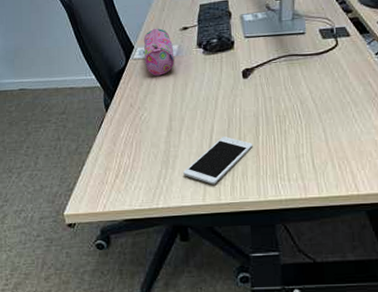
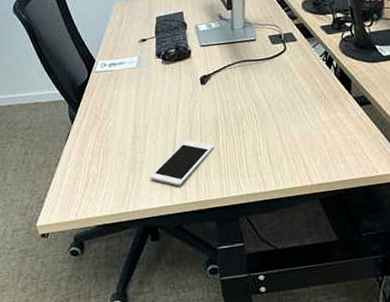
pencil case: present [144,28,175,76] -> none [104,41,136,87]

